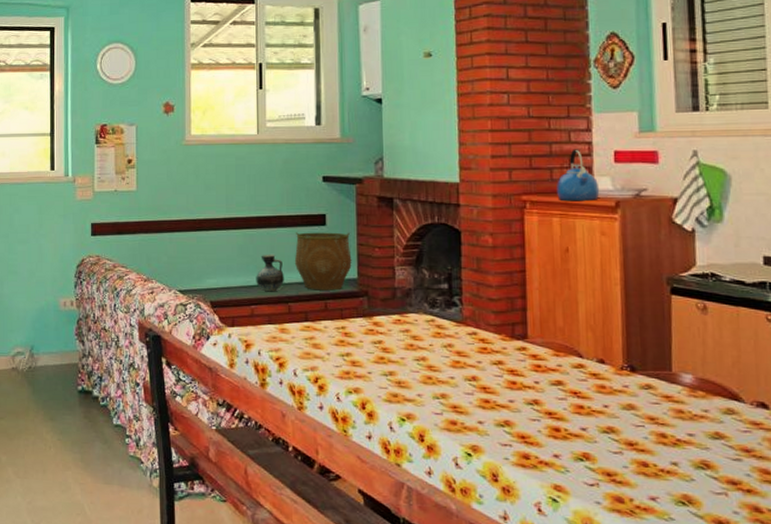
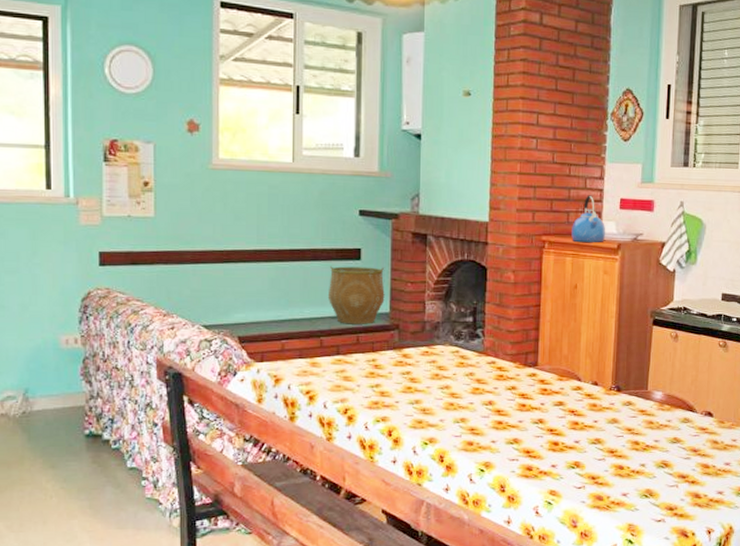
ceramic jug: present [256,254,284,292] -> none [287,288,317,326]

